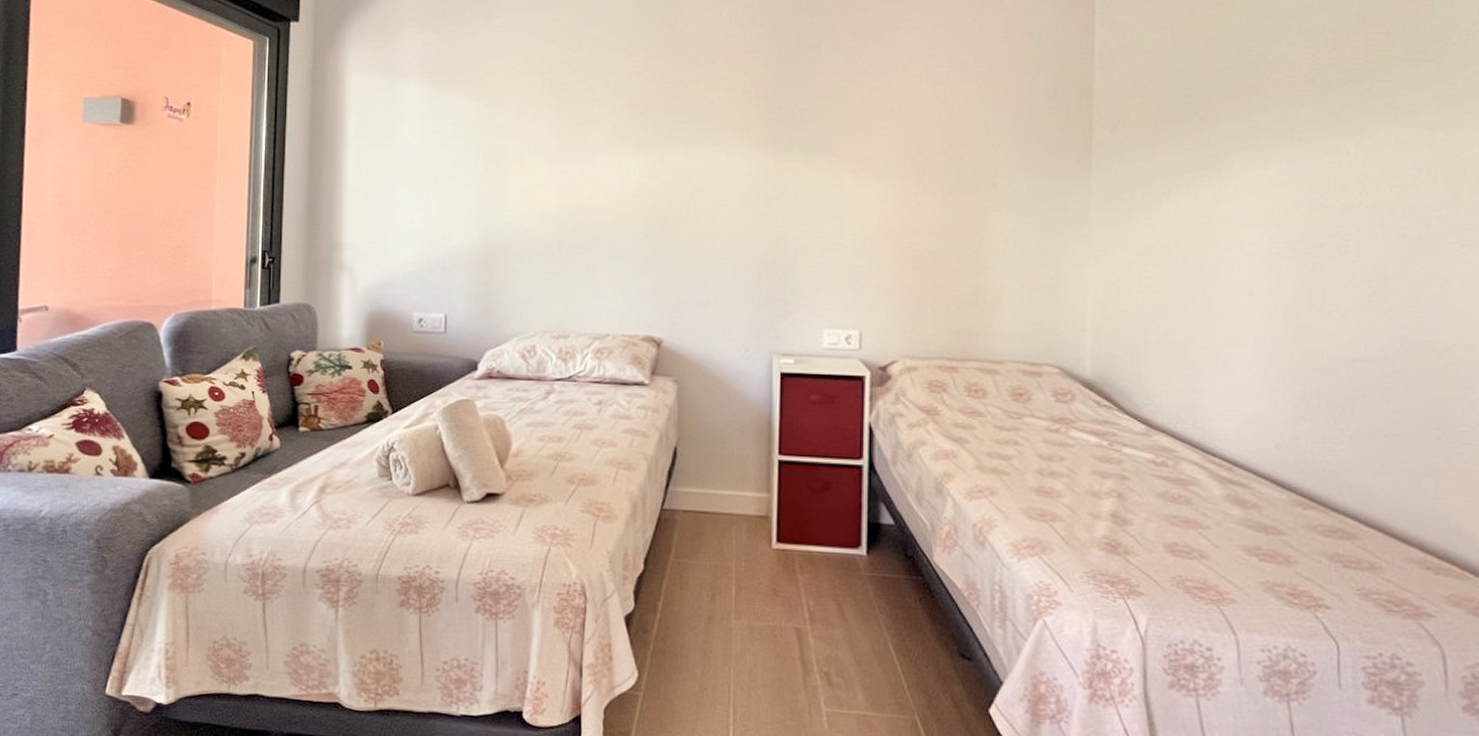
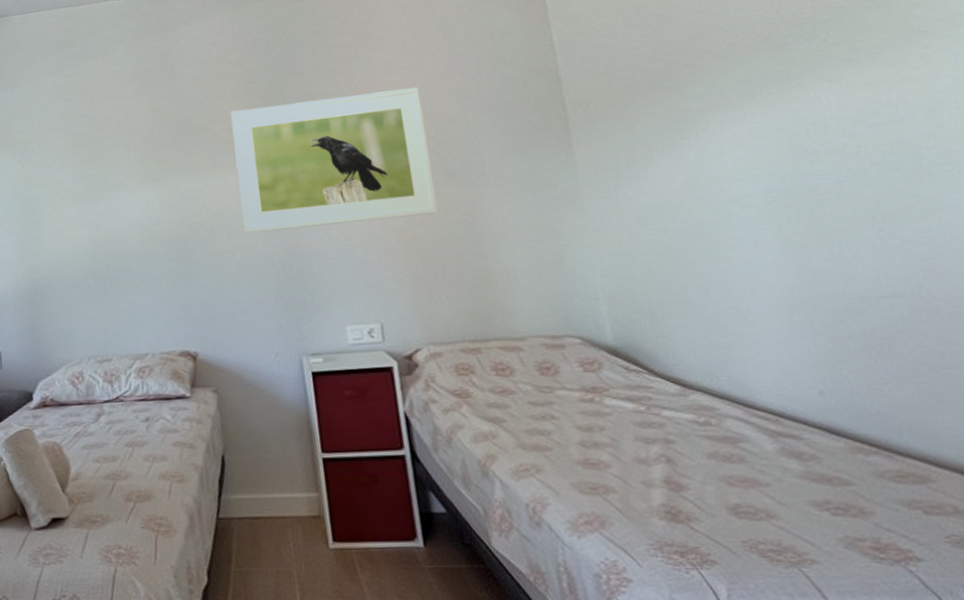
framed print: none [730,80,942,222] -> present [230,86,439,233]

